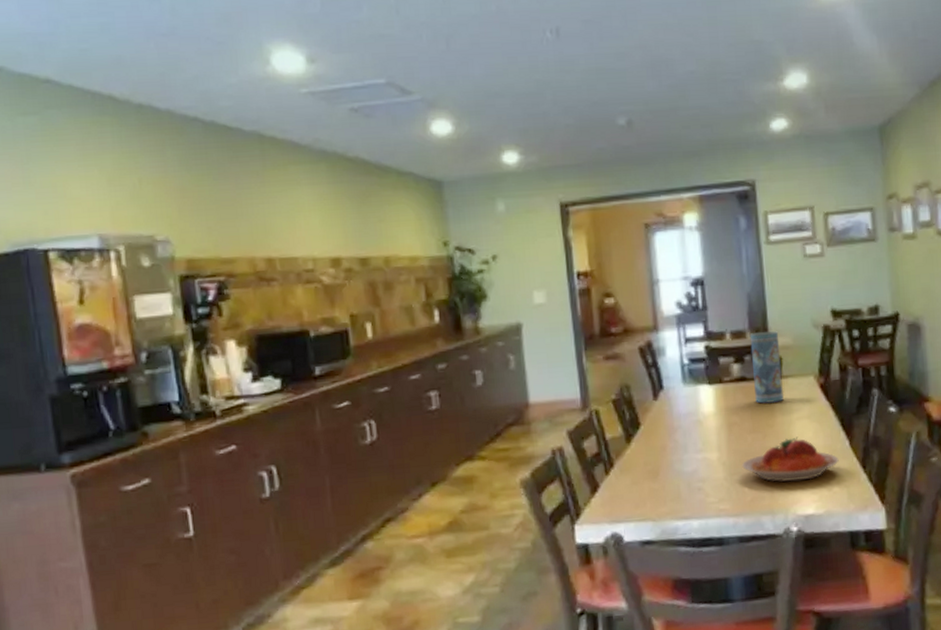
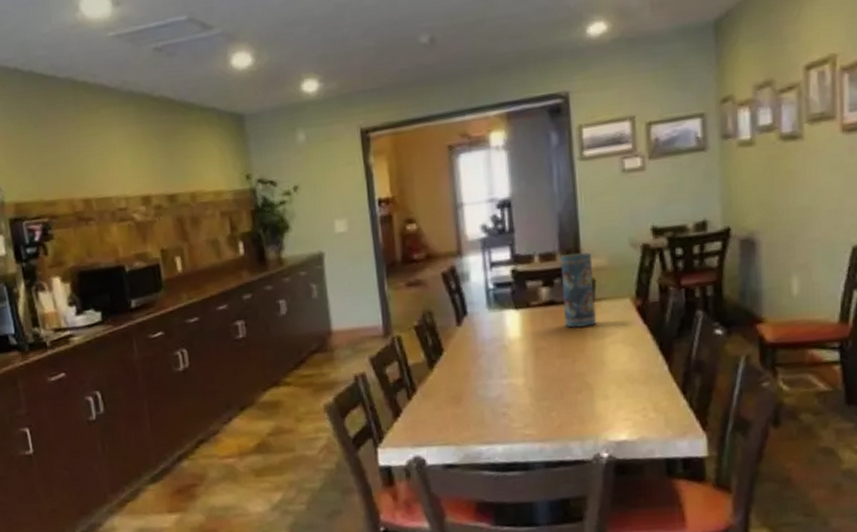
plate: present [742,436,839,482] -> none [549,361,656,408]

